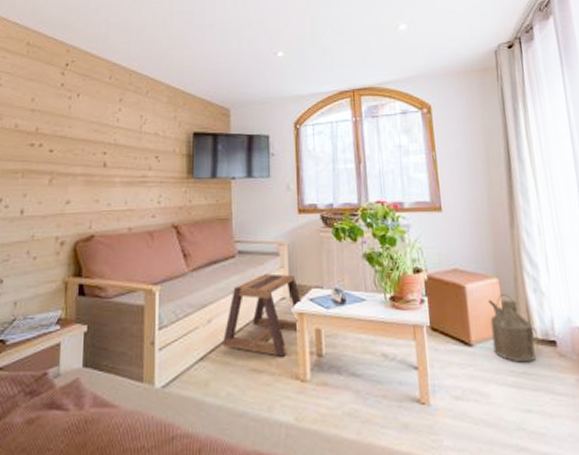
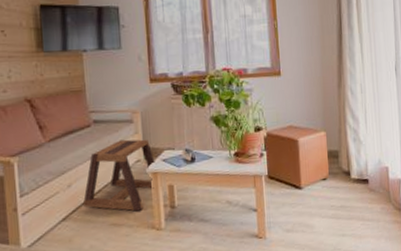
watering can: present [488,293,537,363] -> none [316,143,354,199]

